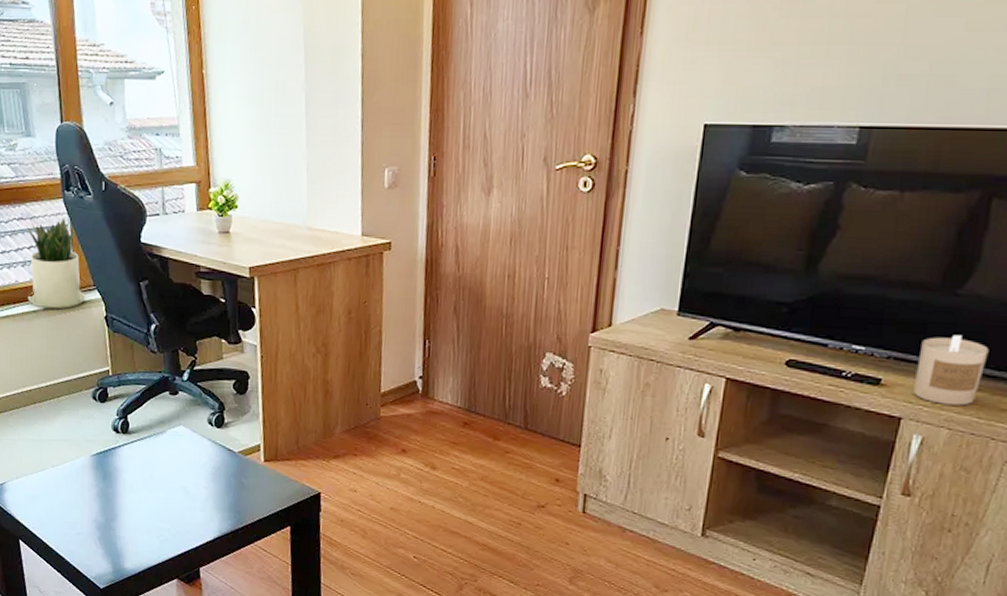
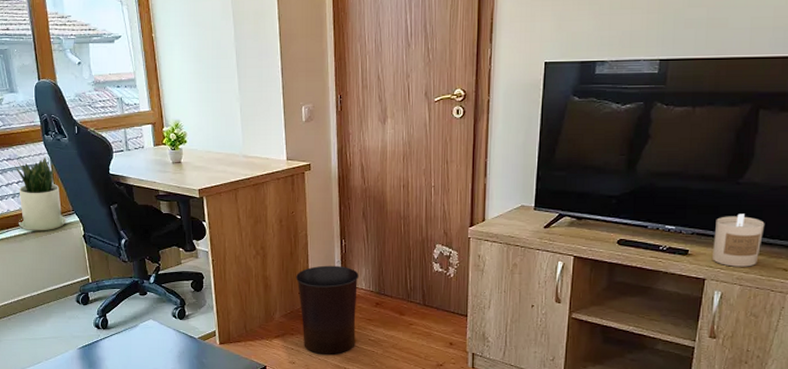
waste bin: none [363,371,444,484] -> present [295,265,359,355]

